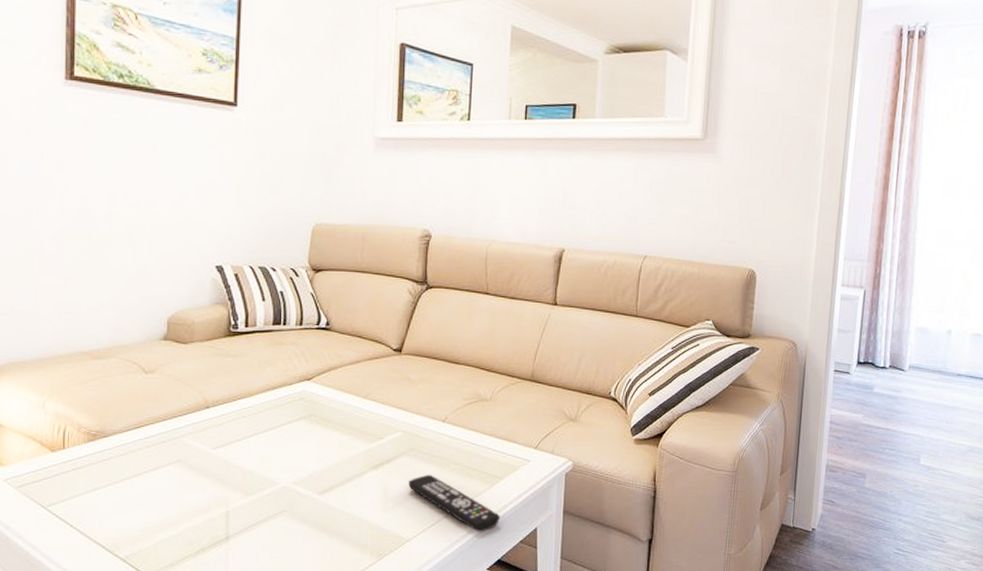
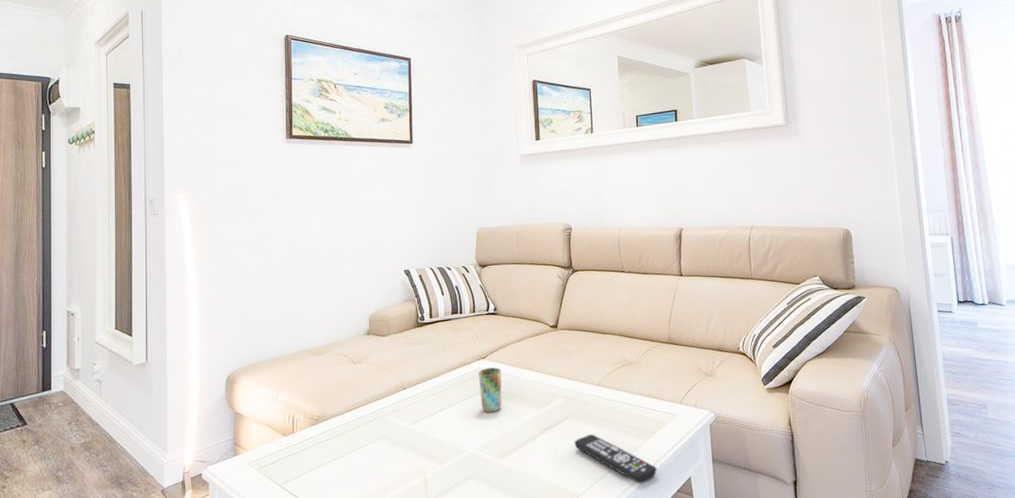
cup: none [300,391,330,442] -> present [478,367,502,412]

